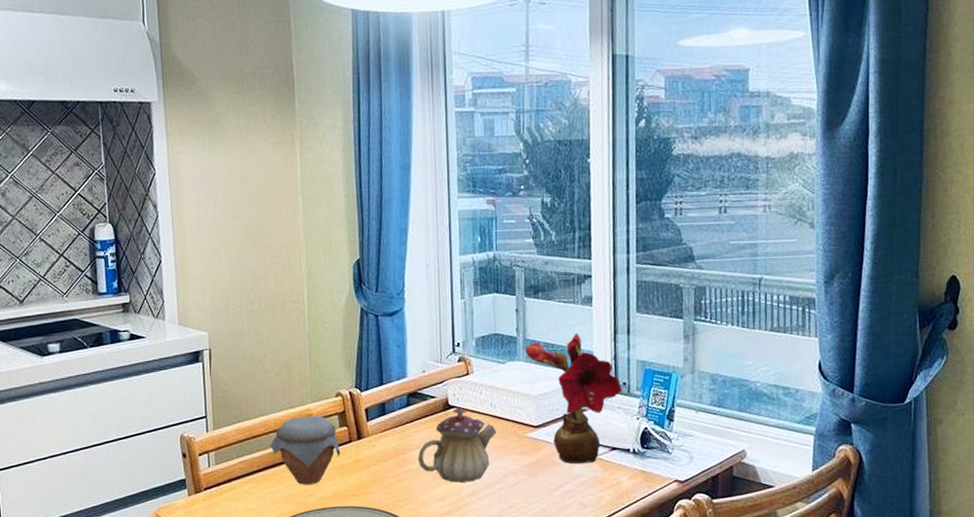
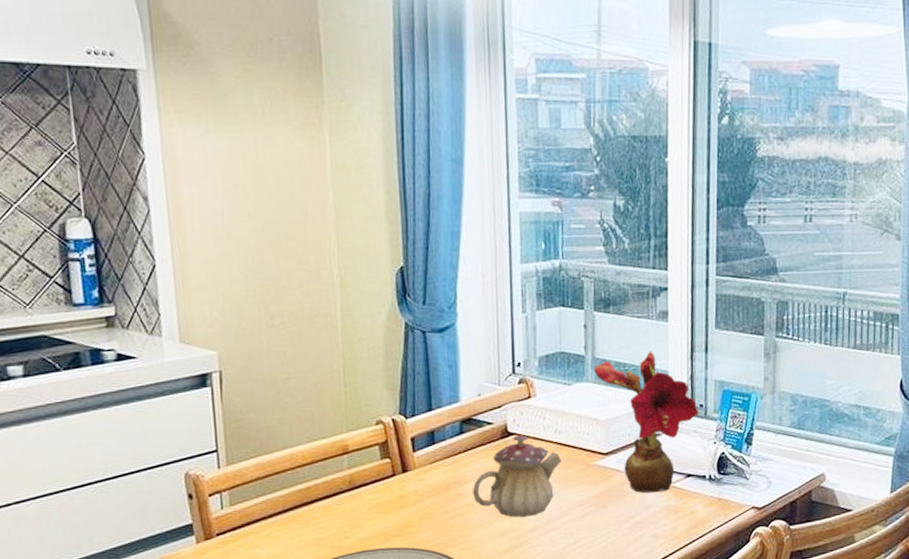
jar: present [270,415,341,485] -> none [297,446,382,526]

